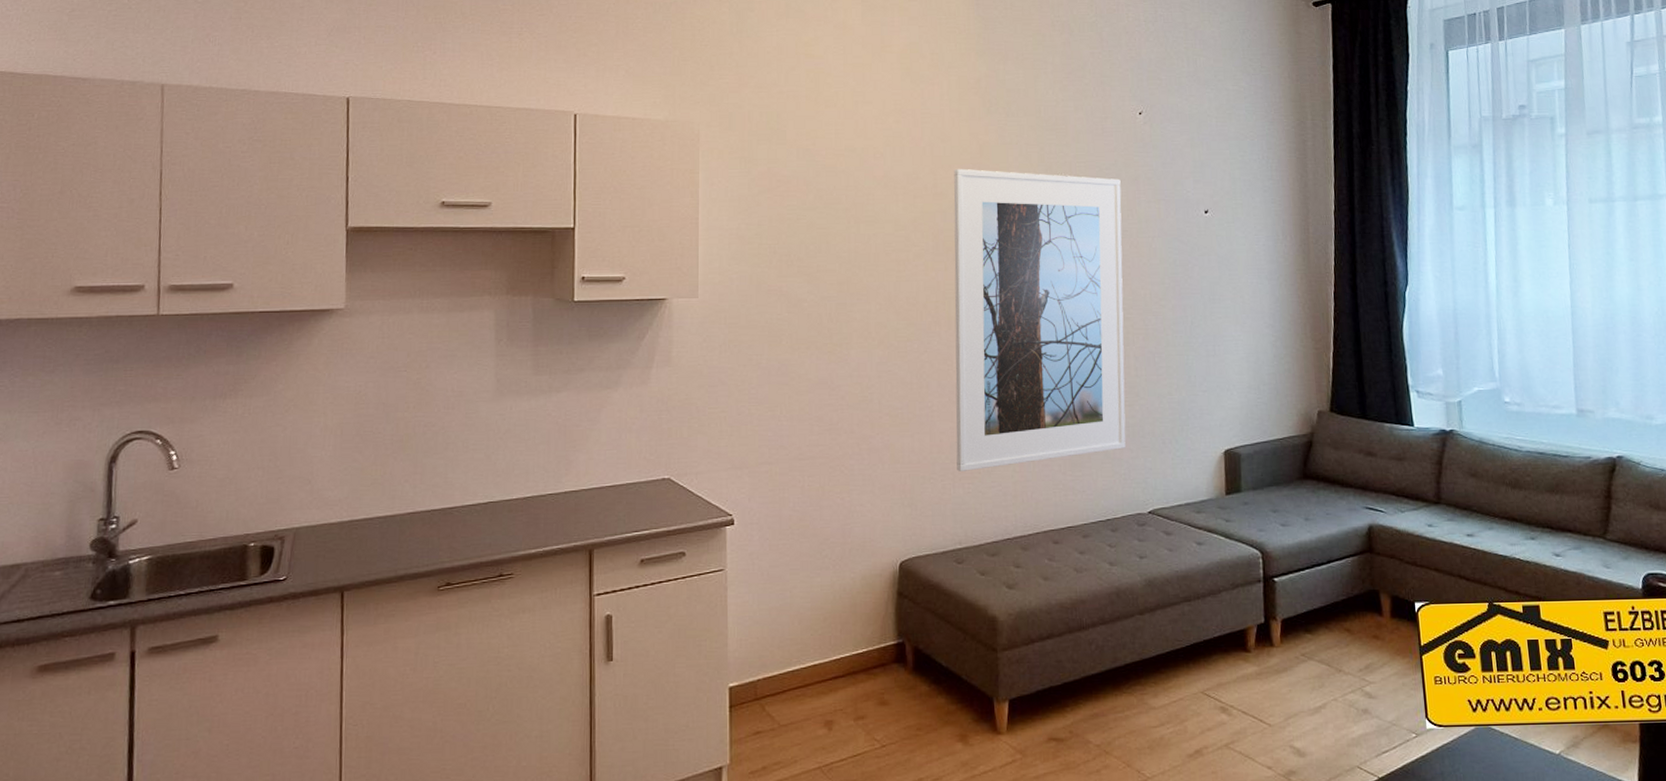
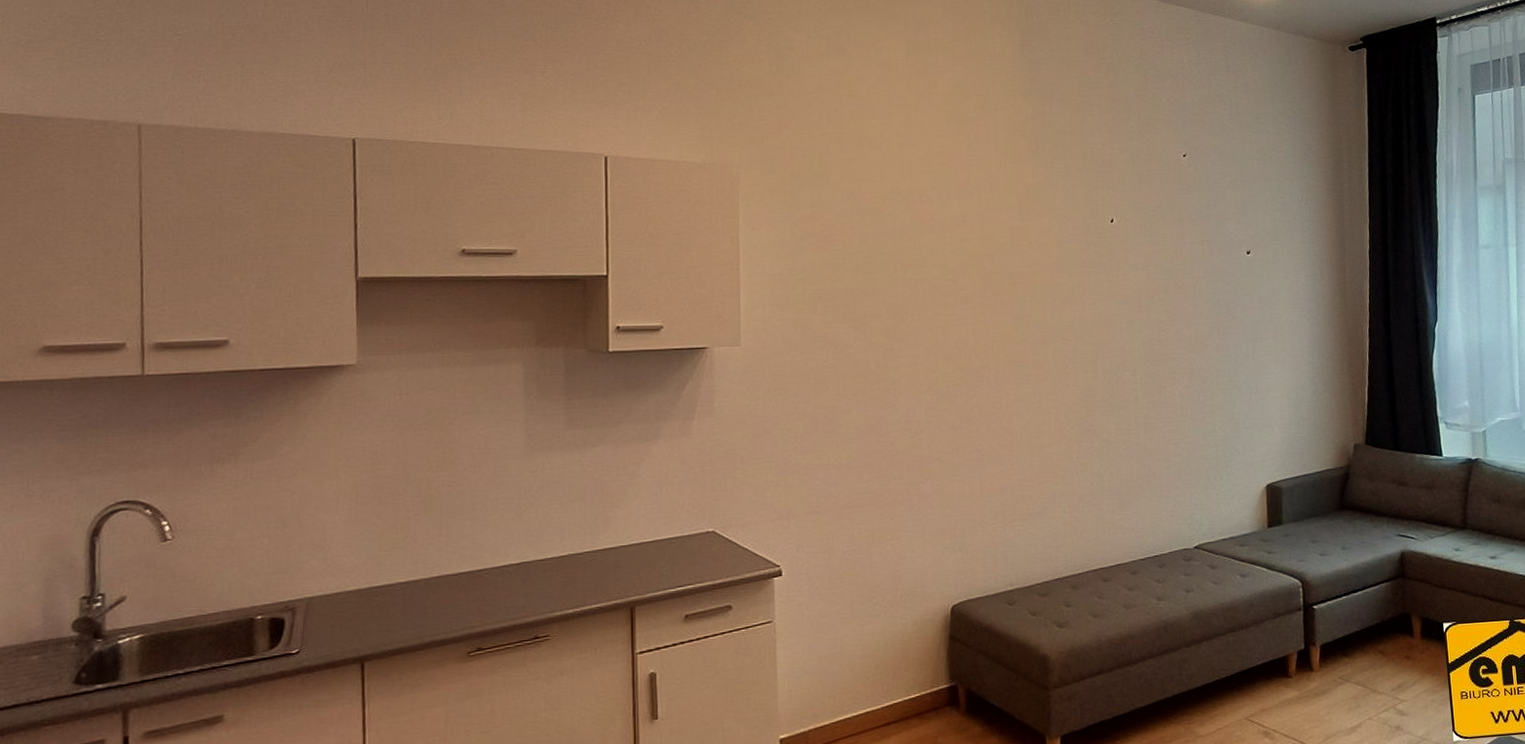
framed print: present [954,168,1126,471] -> none [1001,211,1172,514]

